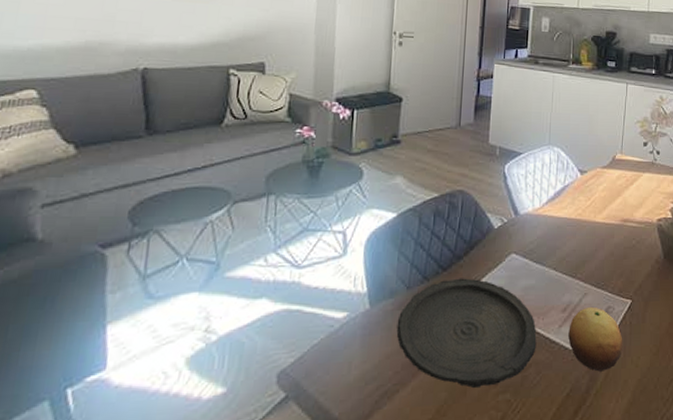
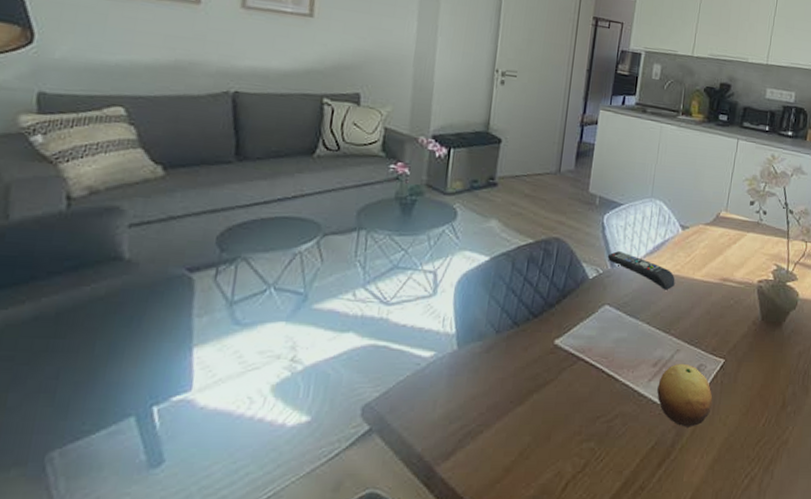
plate: present [396,278,537,389] -> none [483,326,625,435]
remote control: none [510,200,578,235] -> present [607,251,675,290]

